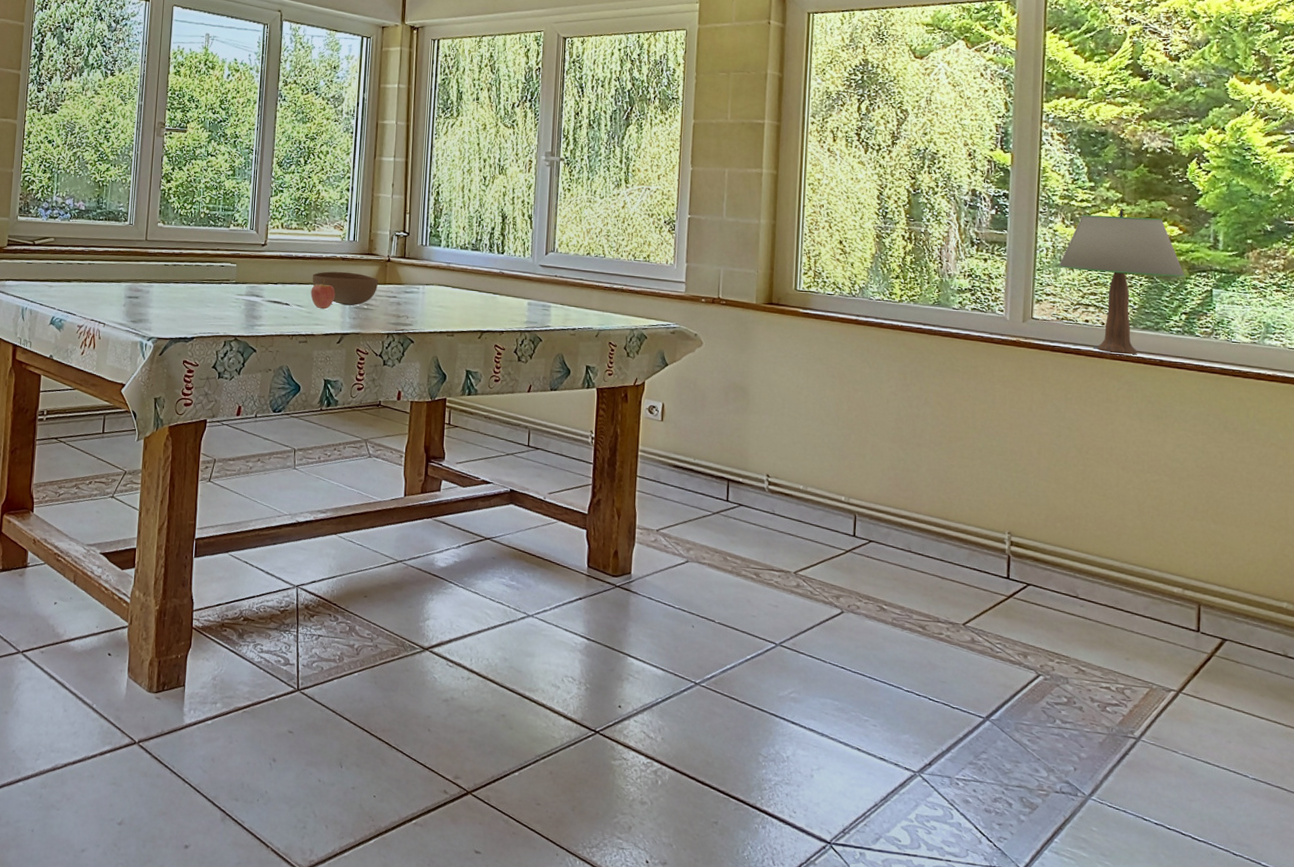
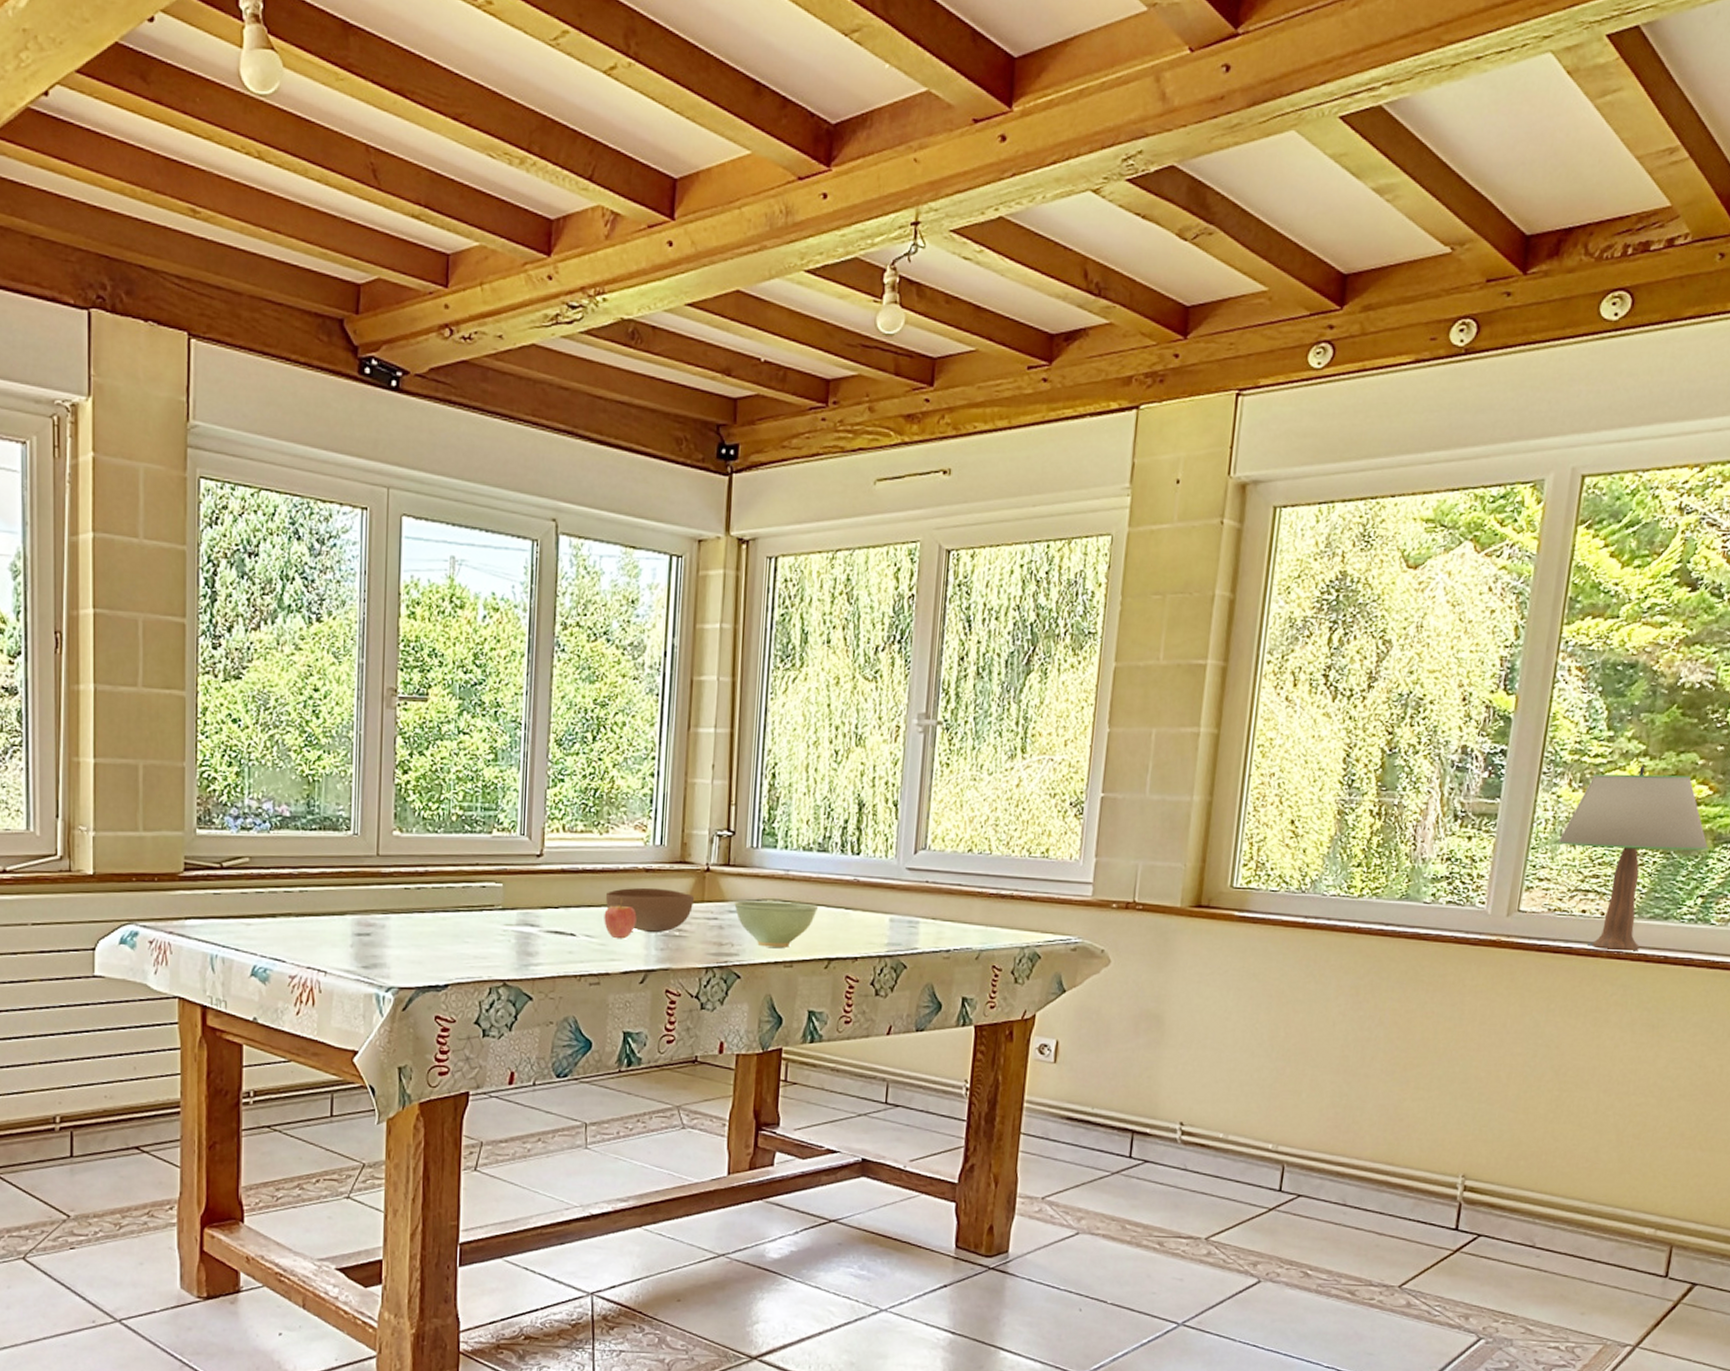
bowl: none [409,284,473,321] -> present [734,900,819,948]

